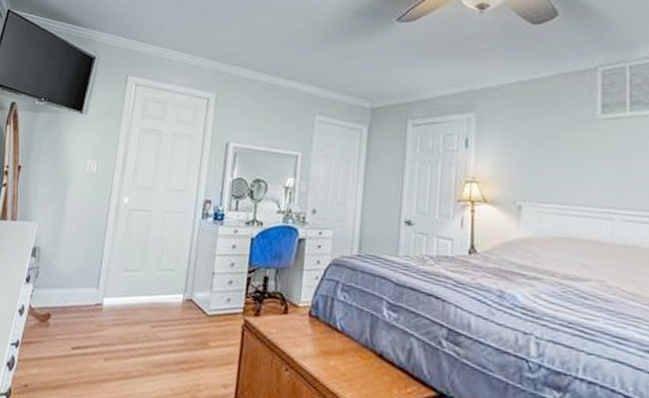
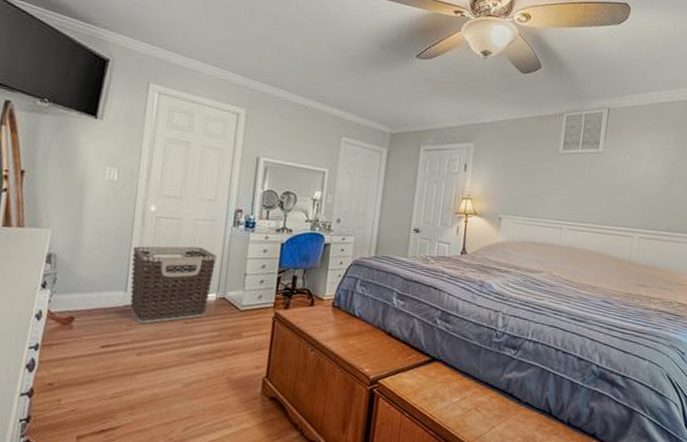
clothes hamper: none [100,239,185,325] -> present [130,245,217,324]

